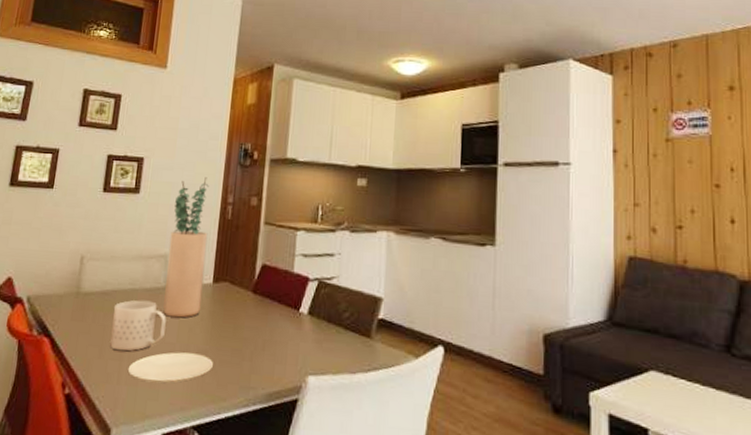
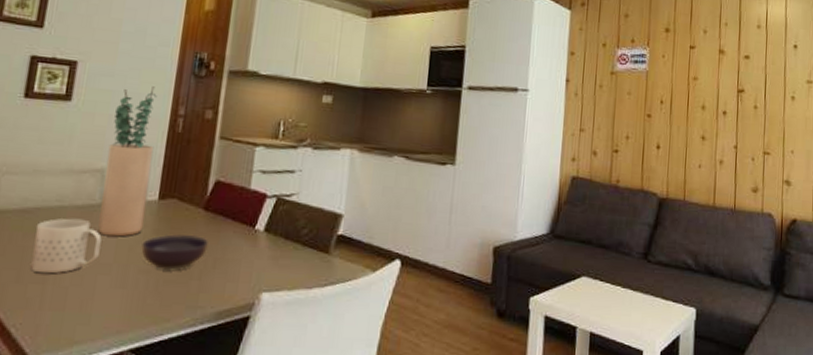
plate: present [127,352,213,383] -> none [52,273,156,307]
bowl: none [199,316,258,352] -> present [141,234,208,271]

